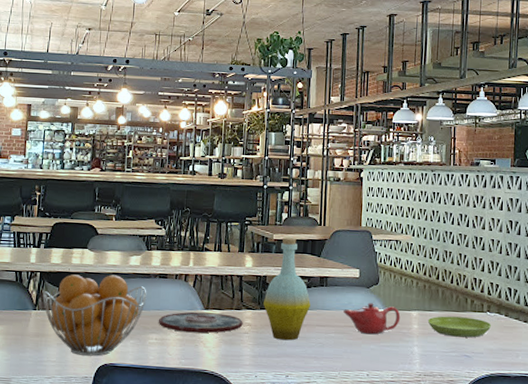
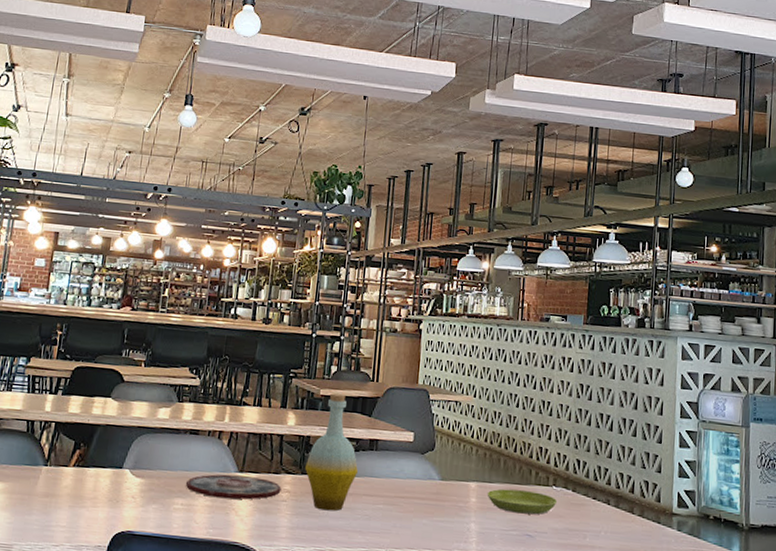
fruit basket: present [42,274,147,356] -> none [55,426,175,522]
teapot: present [342,303,401,335] -> none [393,471,457,507]

